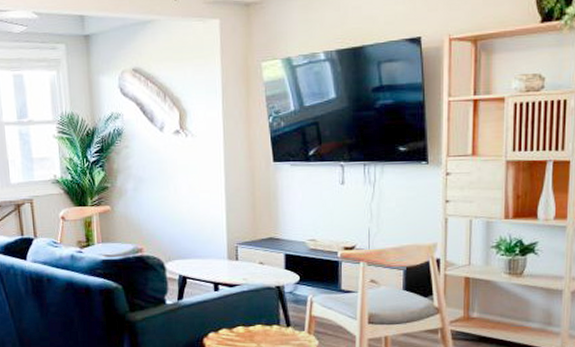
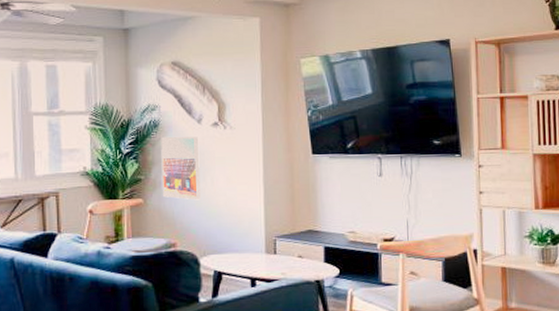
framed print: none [125,144,164,208] -> present [161,136,200,200]

